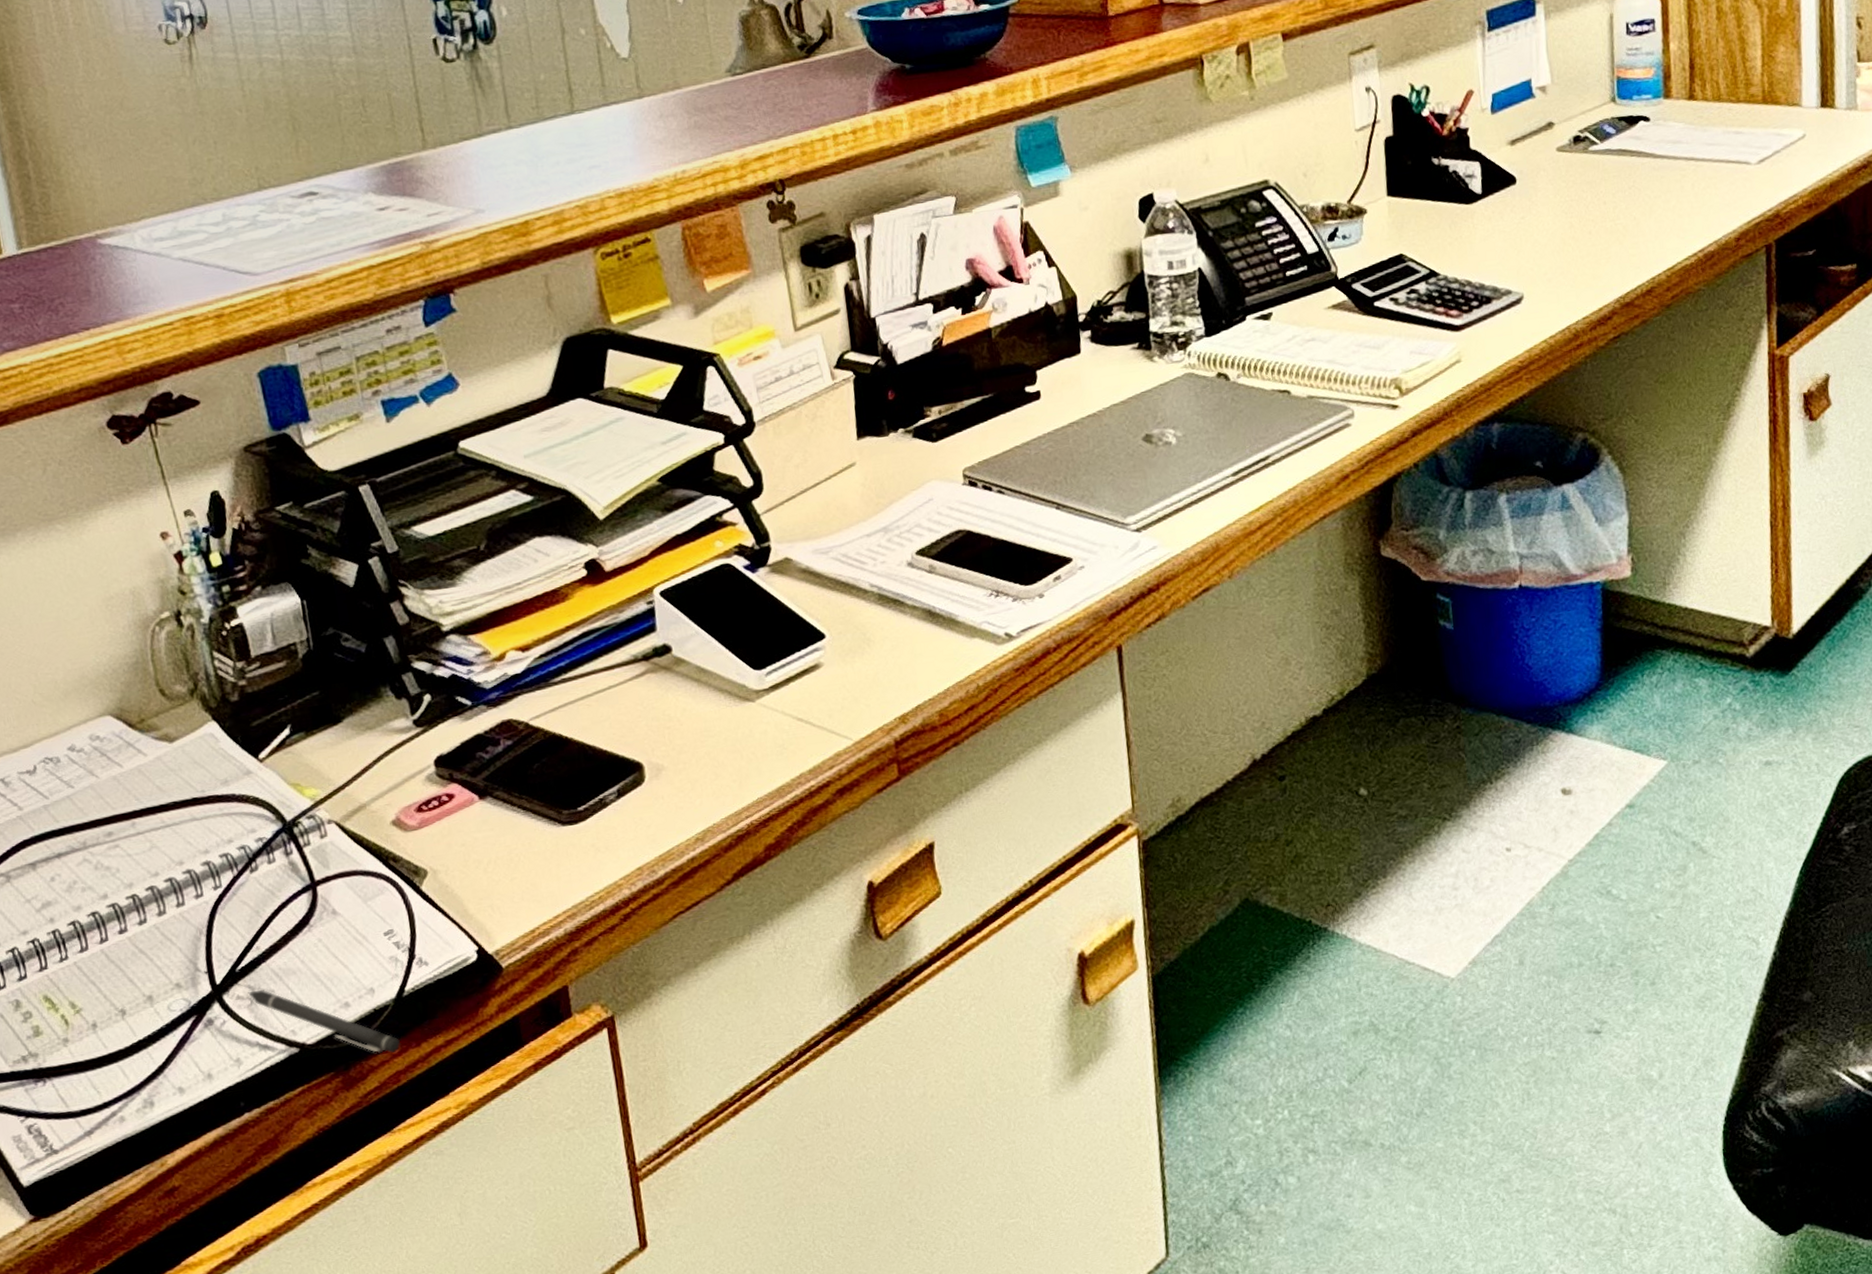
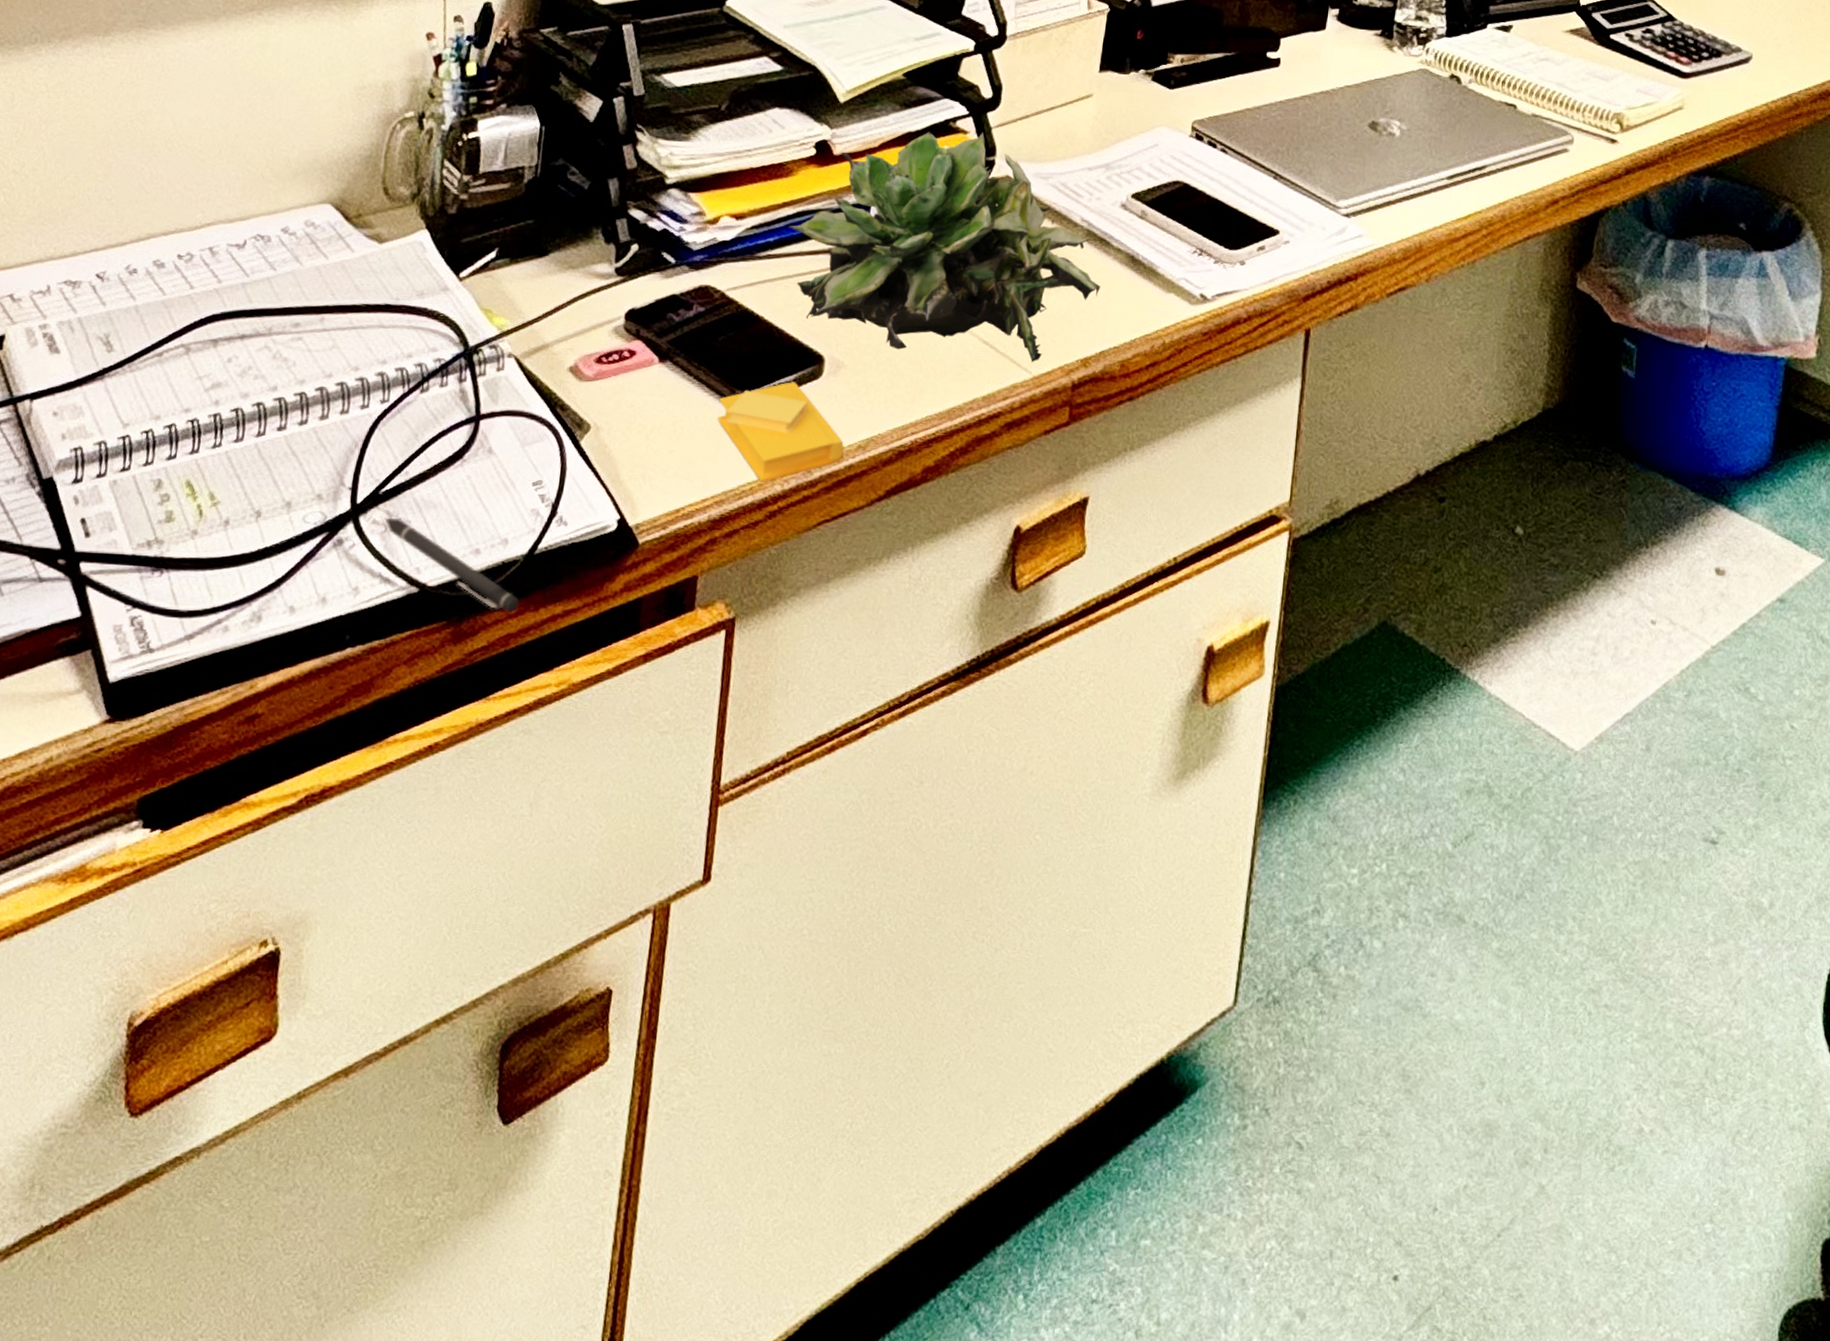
sticky notes: none [547,792,683,891] -> present [718,382,844,483]
succulent plant: none [577,521,904,743] -> present [789,132,1100,362]

